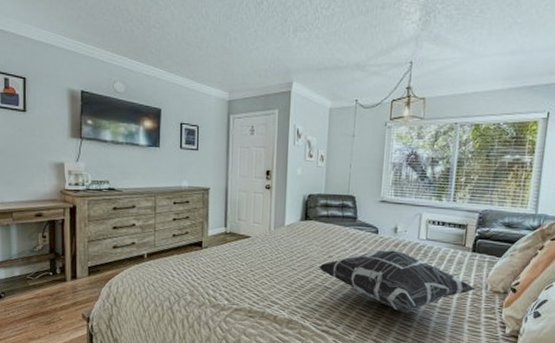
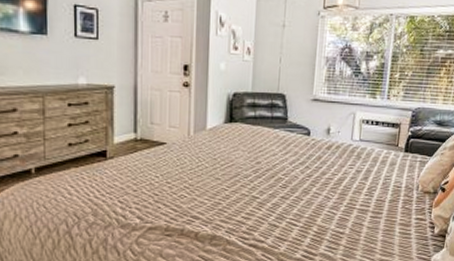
decorative pillow: present [318,249,476,314] -> none [245,153,407,220]

